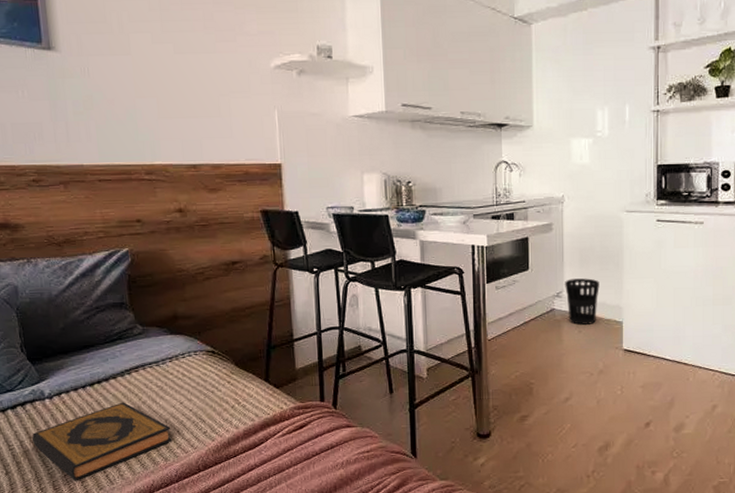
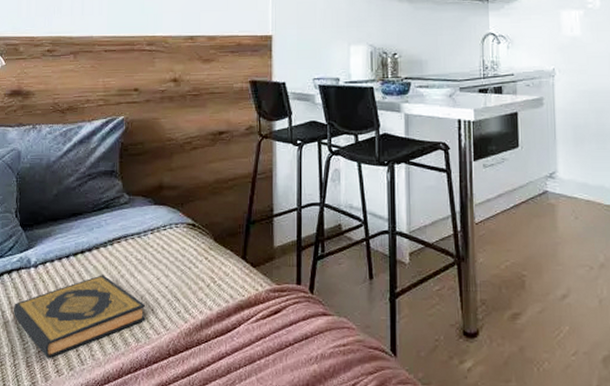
wastebasket: present [565,278,600,325] -> none [558,158,597,210]

